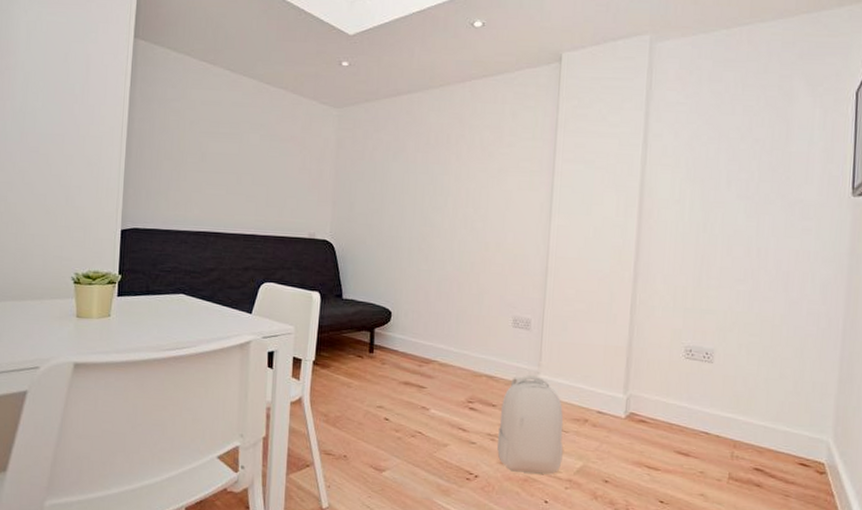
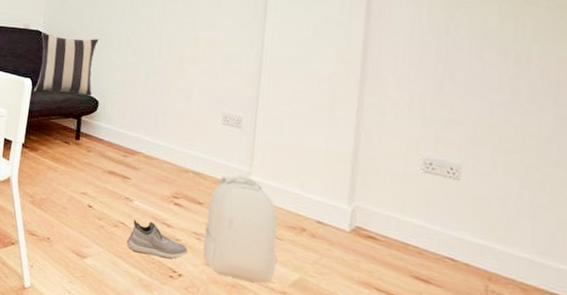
pillow: none [322,241,389,307] -> present [33,32,99,96]
athletic shoe: none [424,428,483,462] -> present [127,220,188,259]

